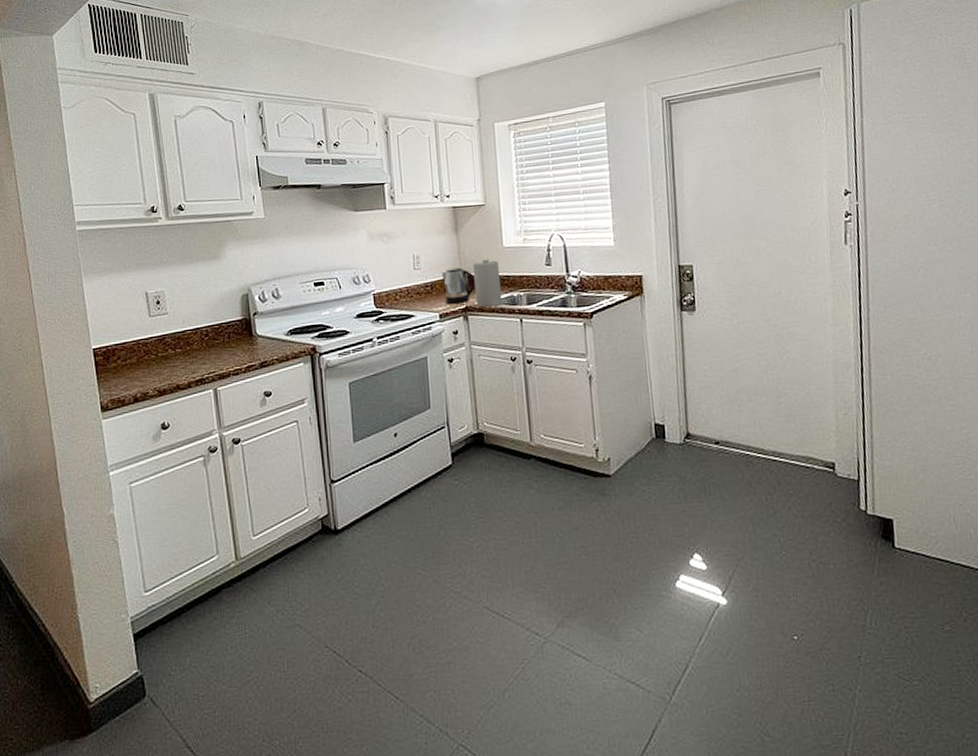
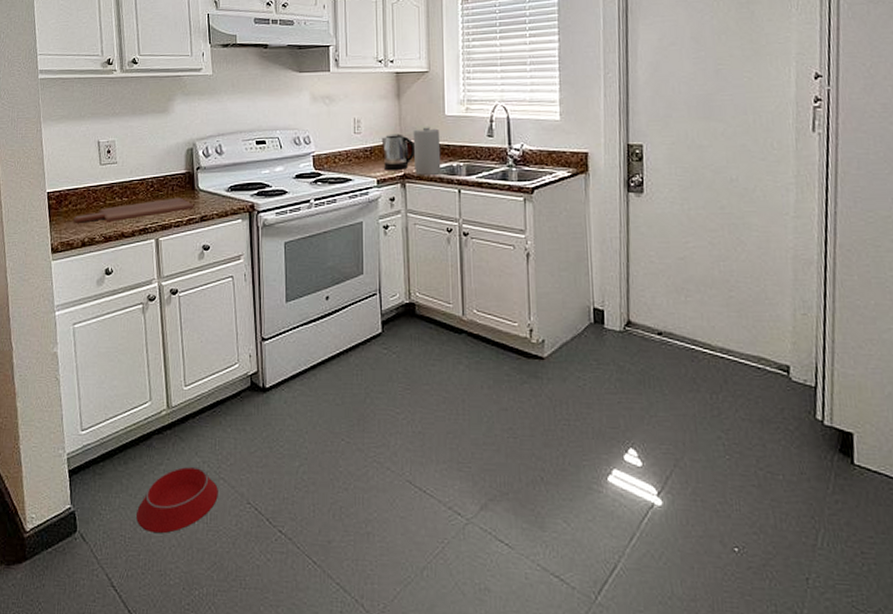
cutting board: none [123,345,253,379] -> present [73,197,194,223]
pet bowl: none [209,616,294,687] -> present [136,466,218,533]

